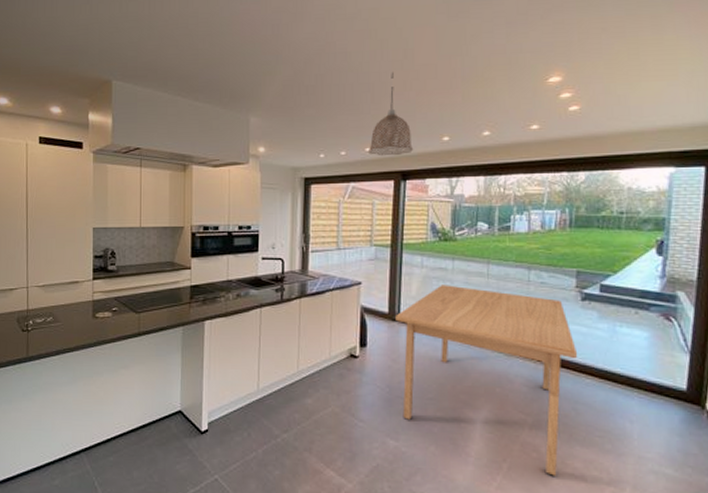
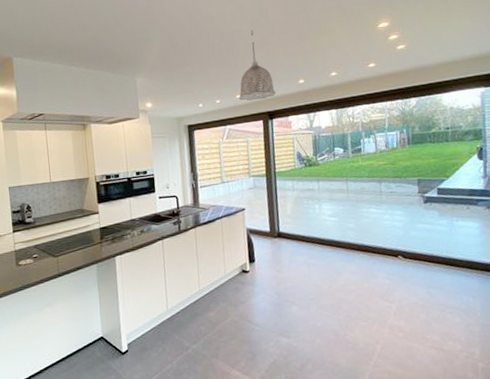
table: present [396,285,578,478] -> none [276,202,426,351]

